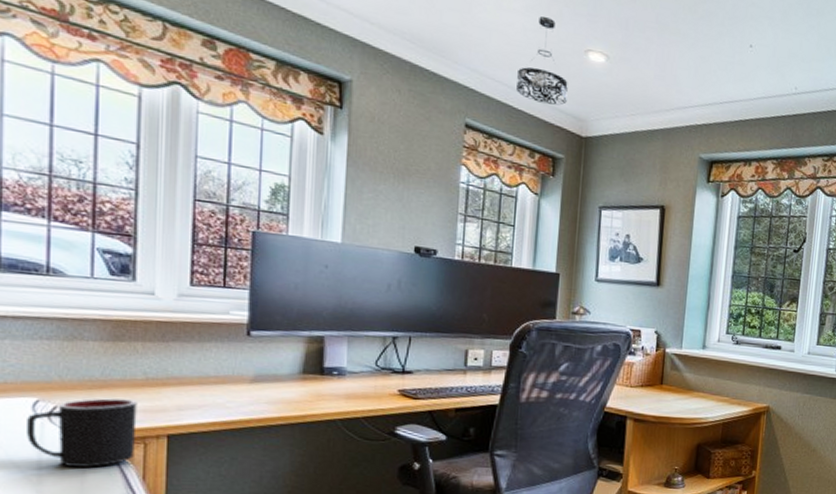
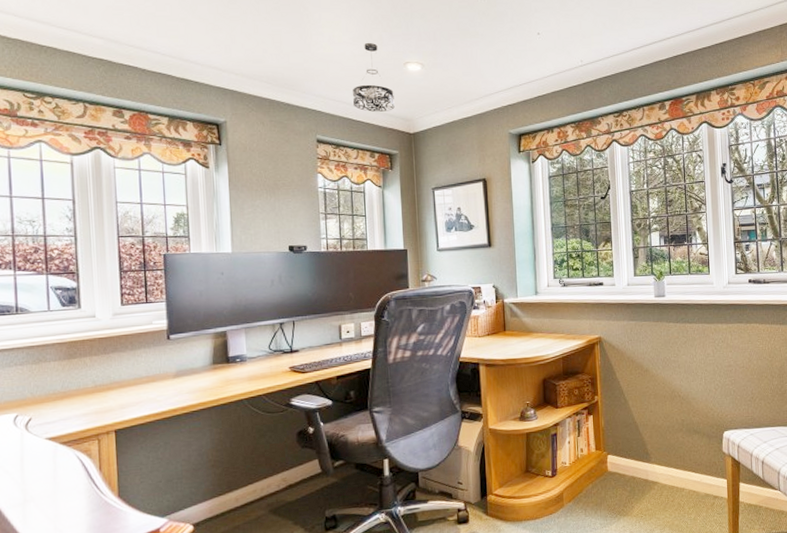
mug: present [27,398,137,468] -> none [10,405,92,467]

